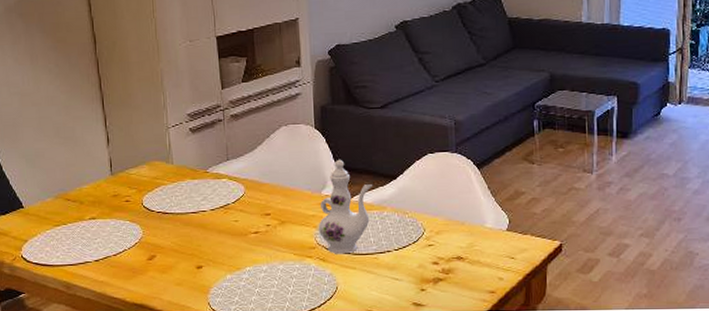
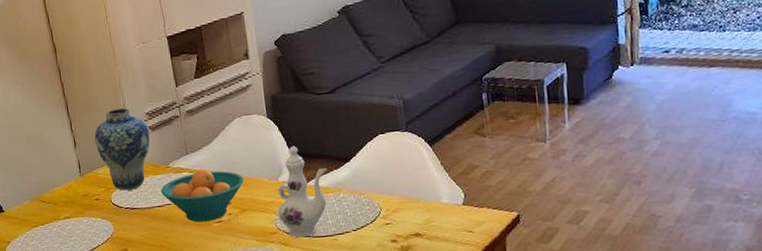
vase: none [130,106,190,194] -> present [94,107,150,191]
fruit bowl: none [197,176,286,232] -> present [161,168,245,223]

